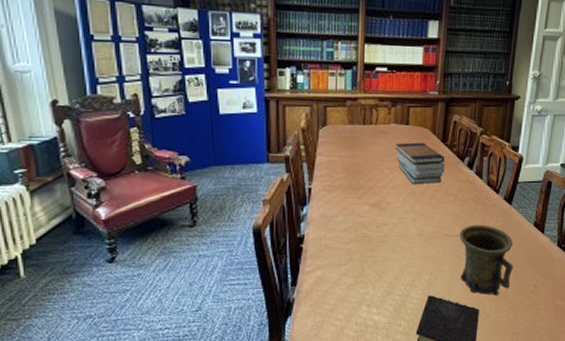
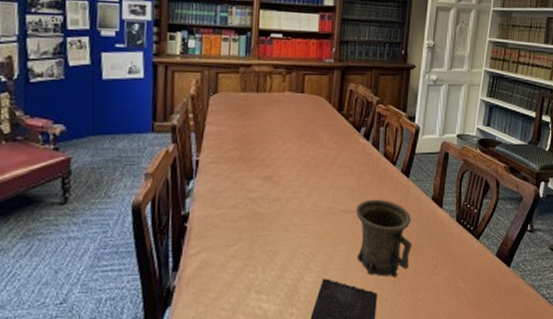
book stack: present [395,142,445,185] -> none [289,111,341,156]

